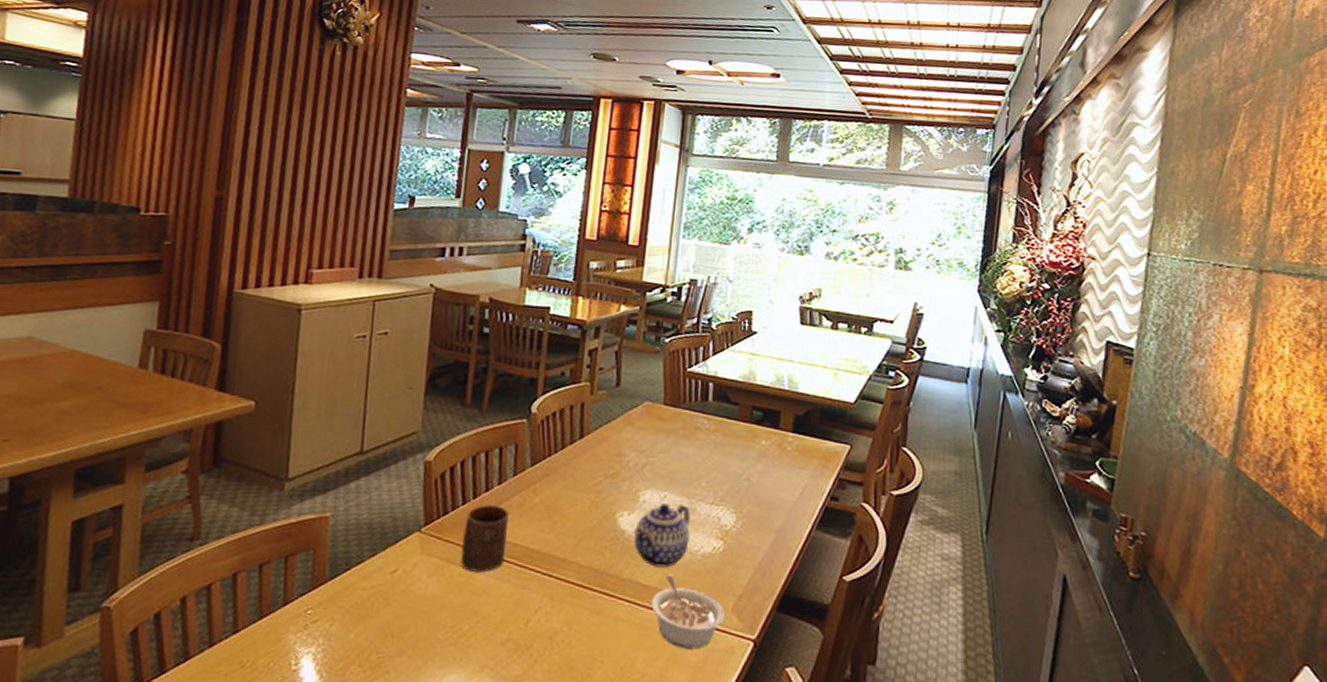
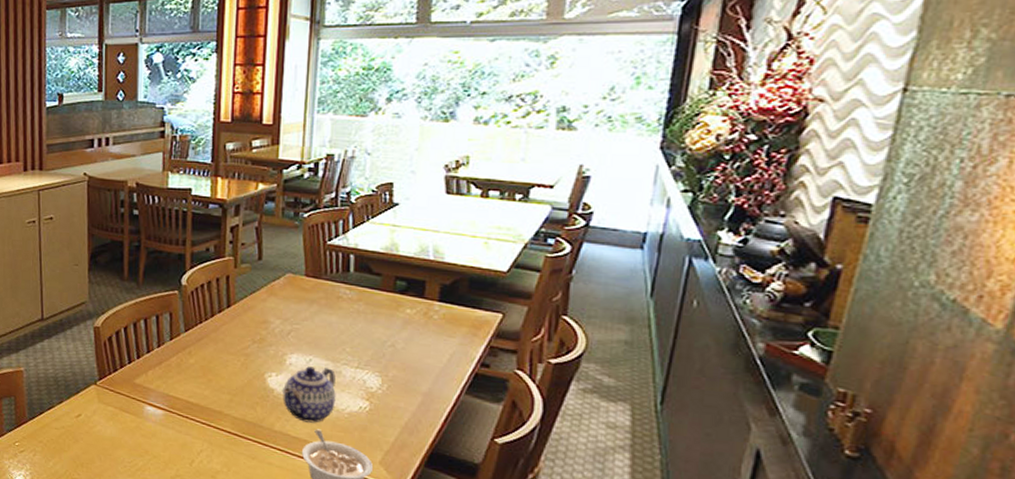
cup: present [460,505,509,573] -> none [131,364,169,420]

